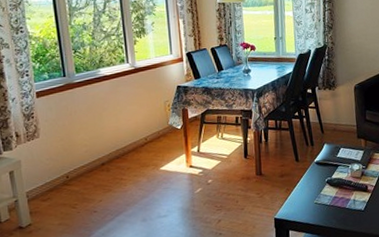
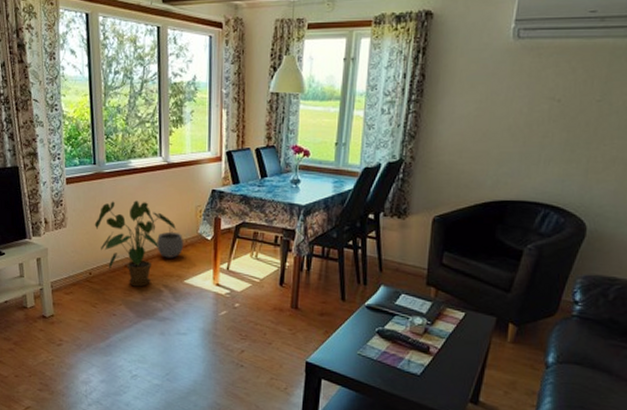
house plant: none [68,104,149,182] -> present [94,200,177,287]
plant pot: none [131,122,157,151] -> present [157,226,184,258]

